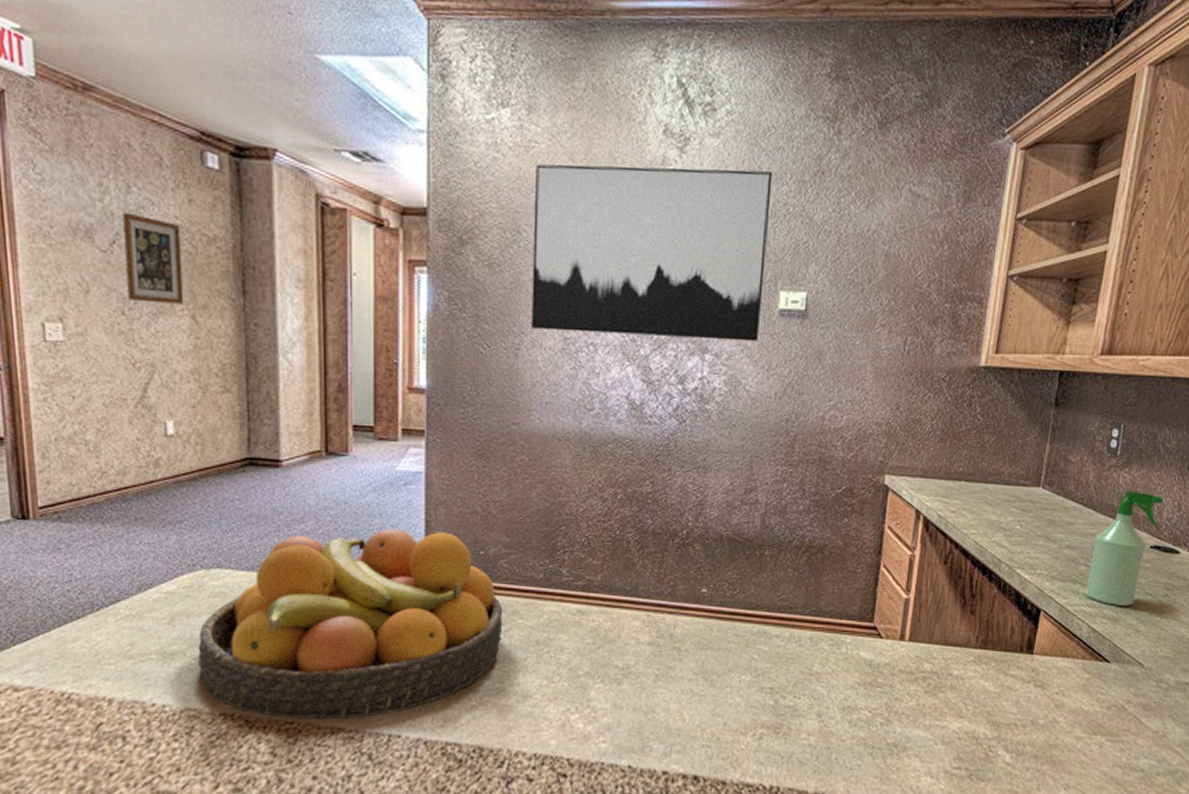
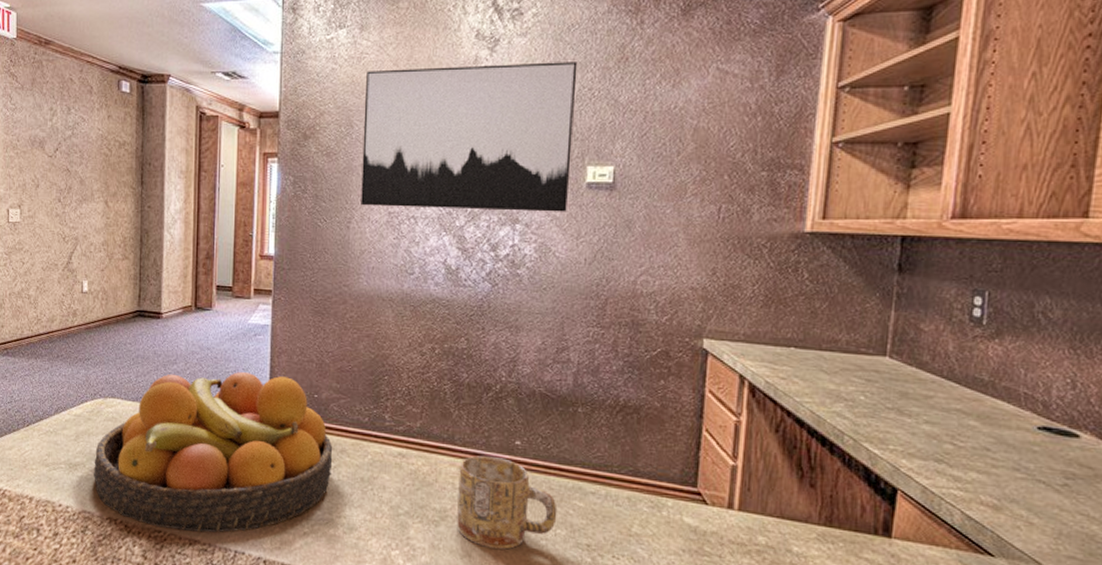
wall art: present [123,212,184,304] -> none [64,127,101,193]
mug: none [640,606,743,701] -> present [457,455,557,550]
spray bottle: present [1086,491,1164,606] -> none [955,363,1051,494]

